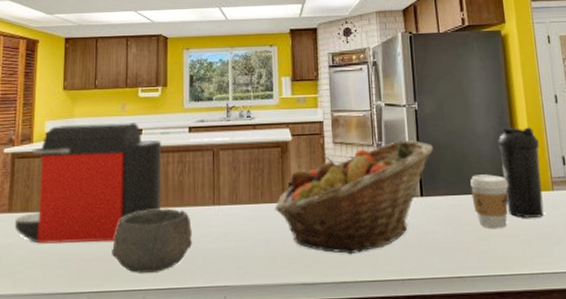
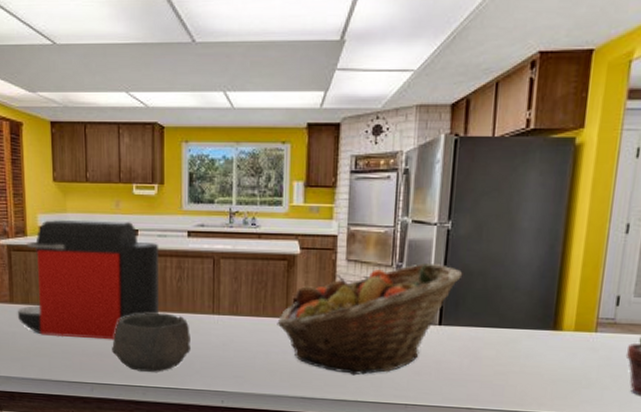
coffee cup: present [470,174,509,229] -> none [497,307,544,367]
water bottle: present [497,127,544,218] -> none [537,257,592,359]

